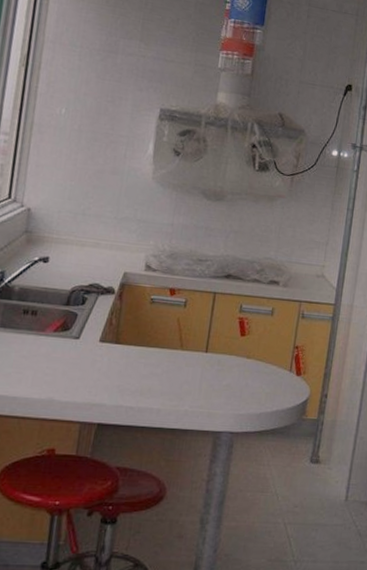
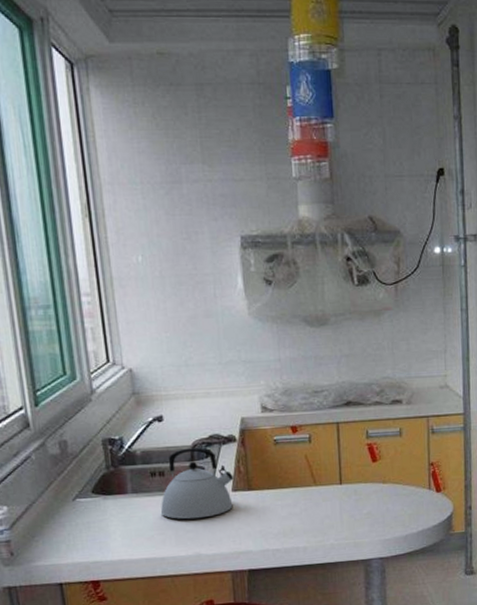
kettle: none [23,292,104,364] -> present [160,447,234,520]

